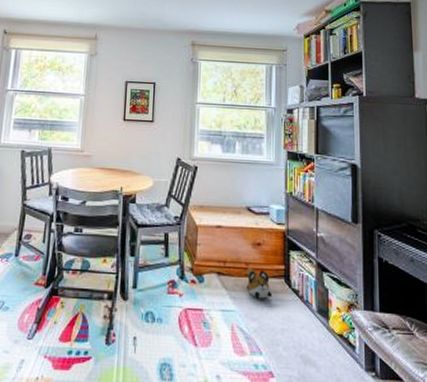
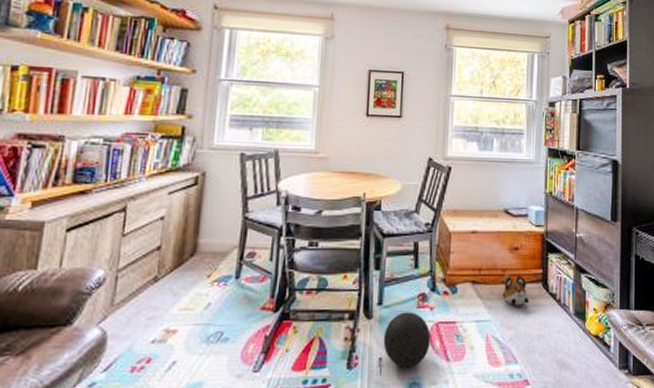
ball: none [137,296,180,349] -> present [383,312,431,368]

